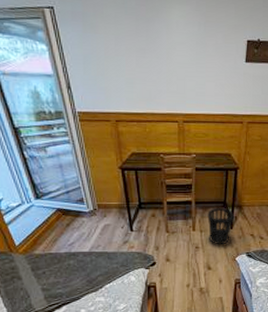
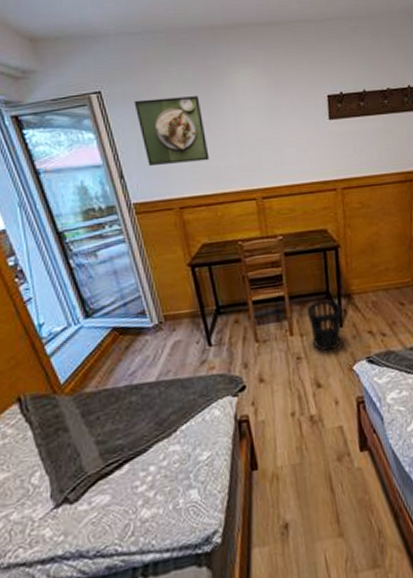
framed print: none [82,20,144,84] -> present [134,96,210,166]

